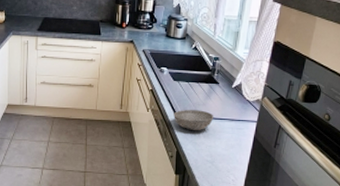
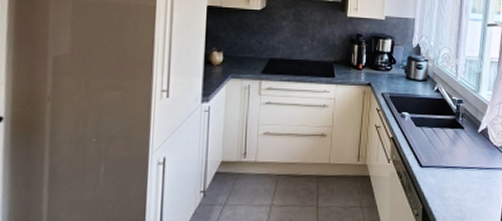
soup bowl: present [174,110,214,130] -> none [418,159,461,182]

